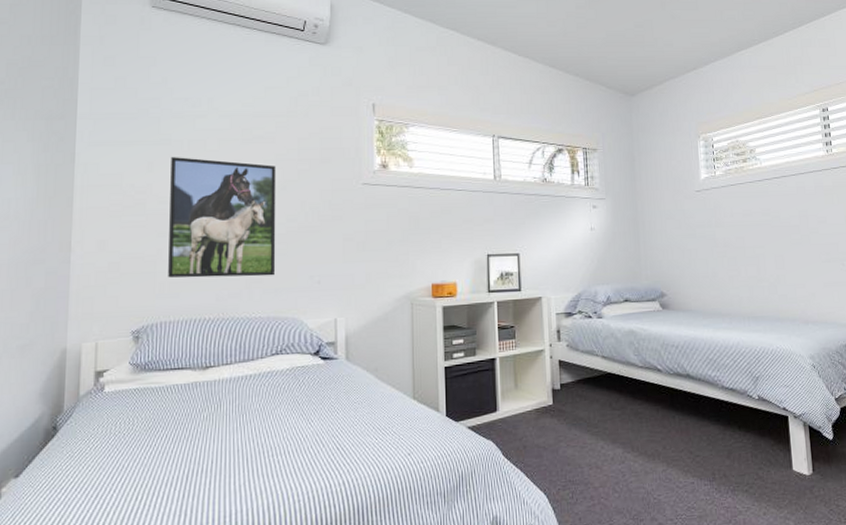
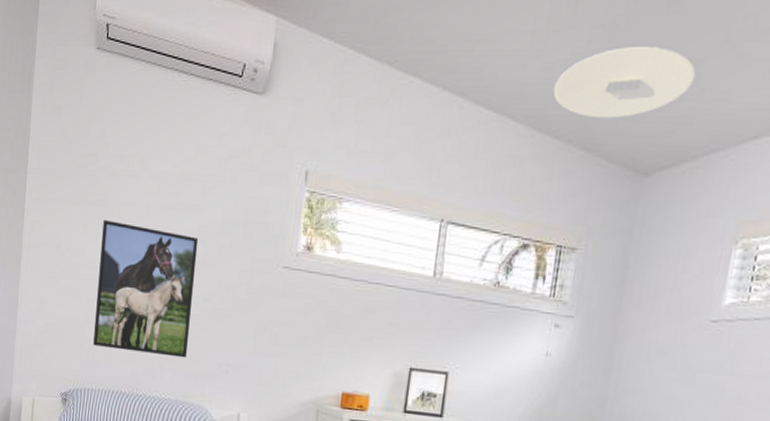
ceiling light: none [559,12,650,59] -> present [553,47,696,119]

